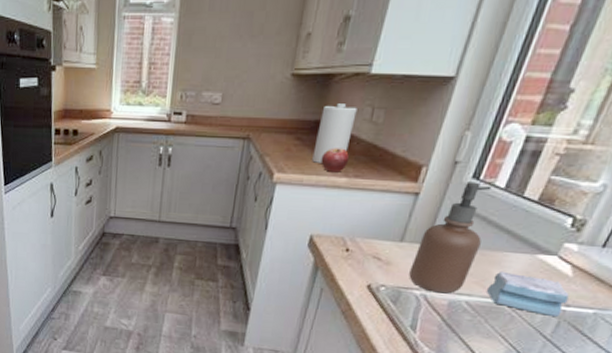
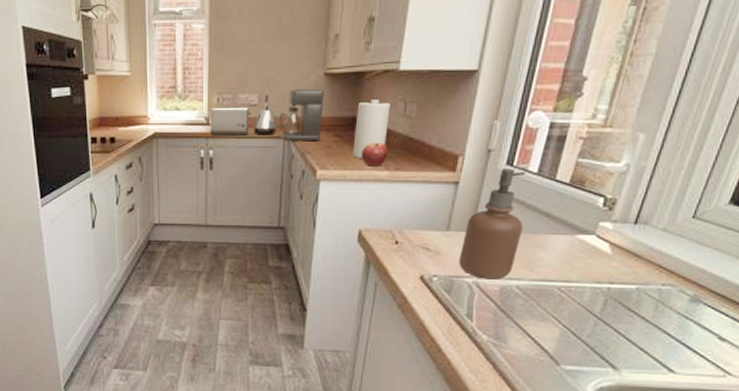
toaster: none [171,103,213,134] -> present [210,105,251,136]
kettle: none [213,94,239,135] -> present [252,95,277,135]
coffee maker: none [240,89,290,144] -> present [279,88,324,142]
sponge: present [487,271,570,317] -> none [535,253,612,294]

